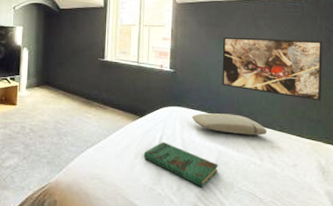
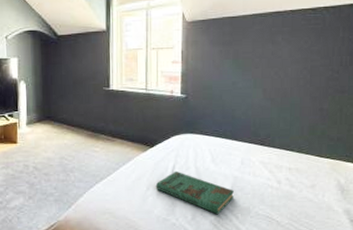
pillow: present [191,113,267,136] -> none [205,138,284,159]
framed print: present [222,36,323,101] -> none [237,54,345,119]

